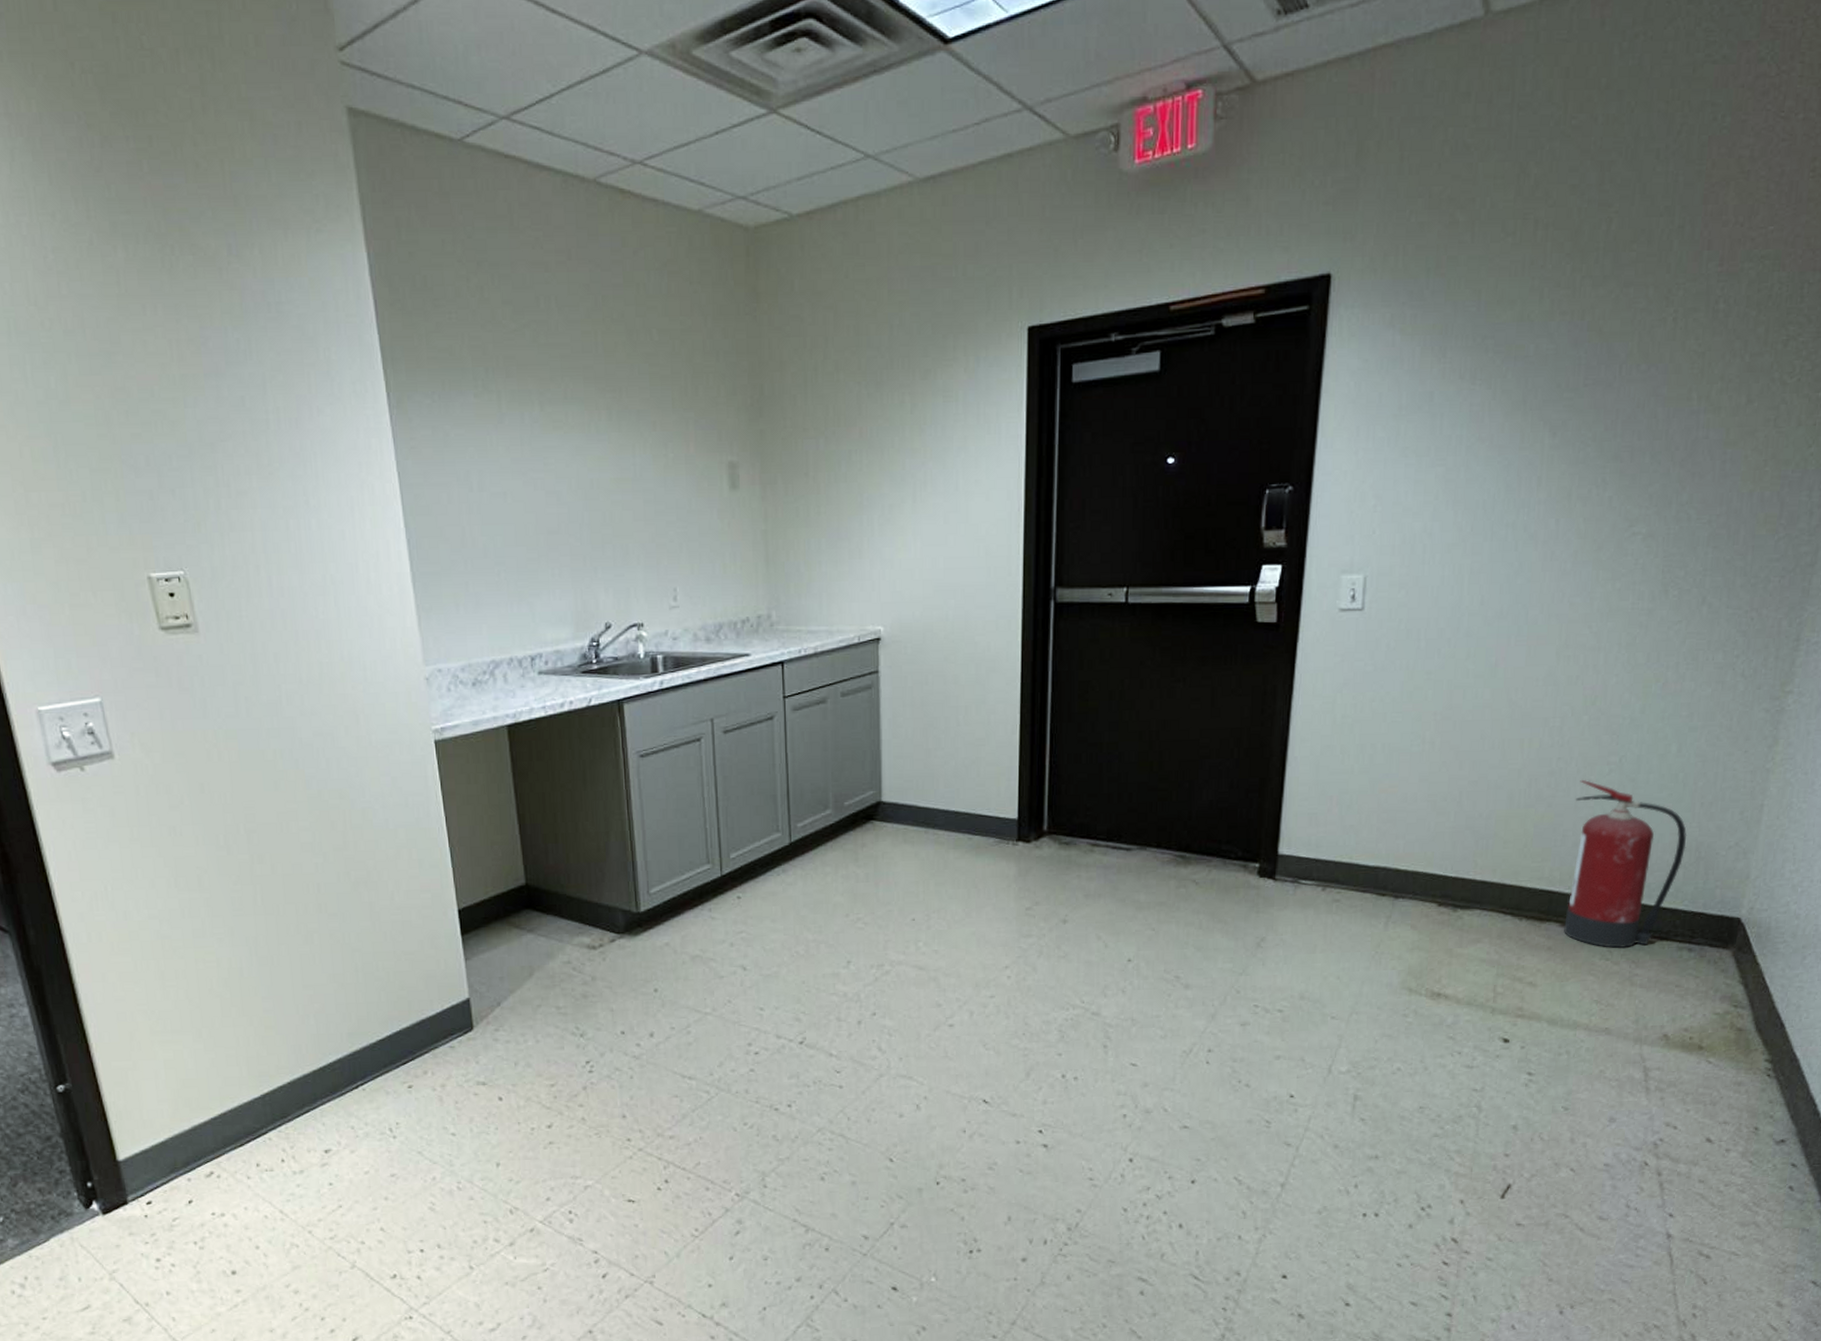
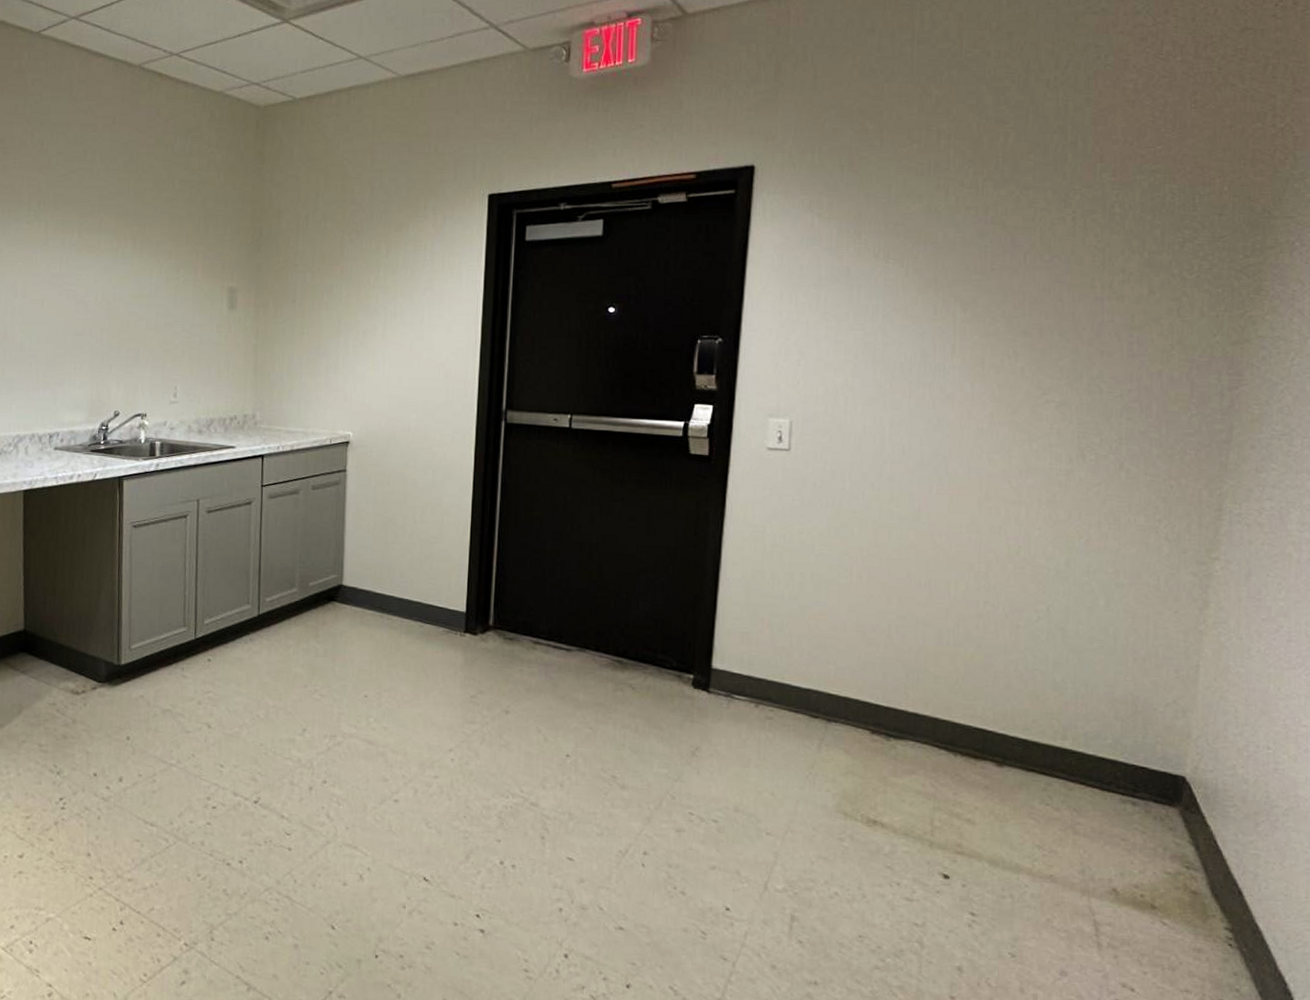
fire extinguisher: present [1564,779,1687,949] -> none [1000,624,1122,795]

